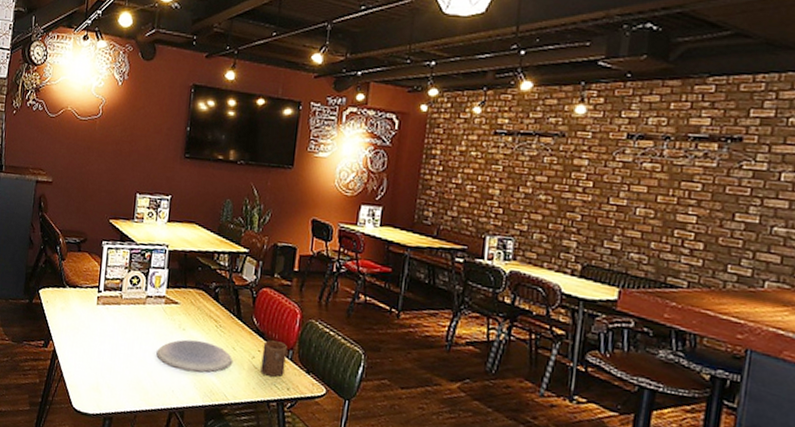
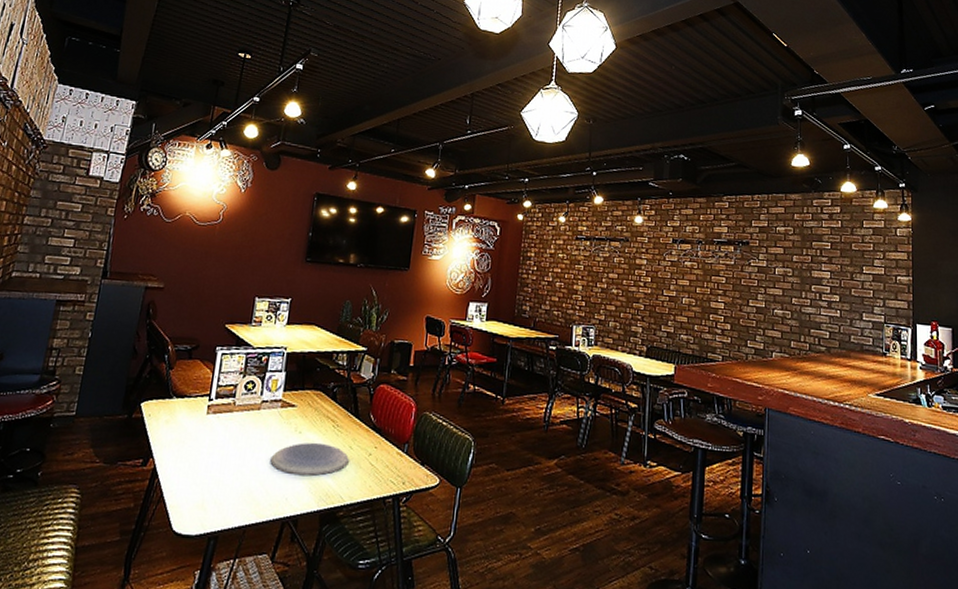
cup: present [260,340,287,377] -> none [377,436,403,472]

